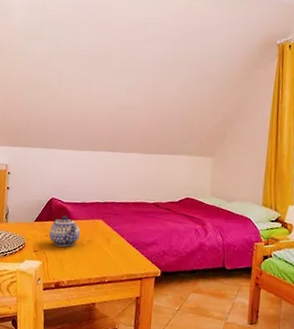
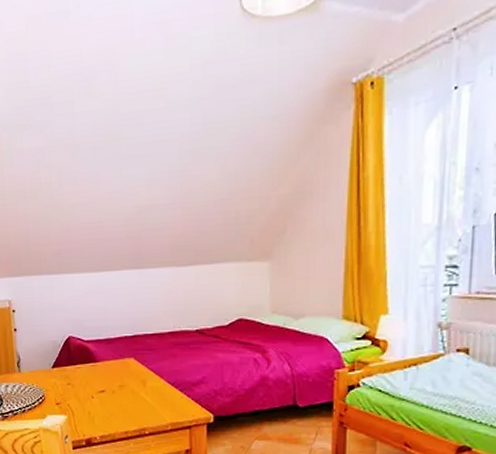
teapot: present [49,215,80,247] -> none [71,357,108,396]

